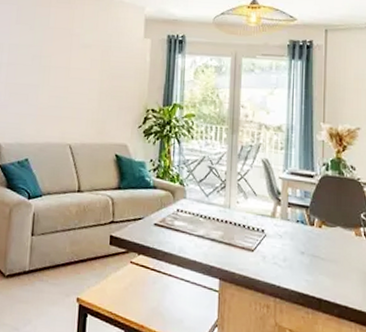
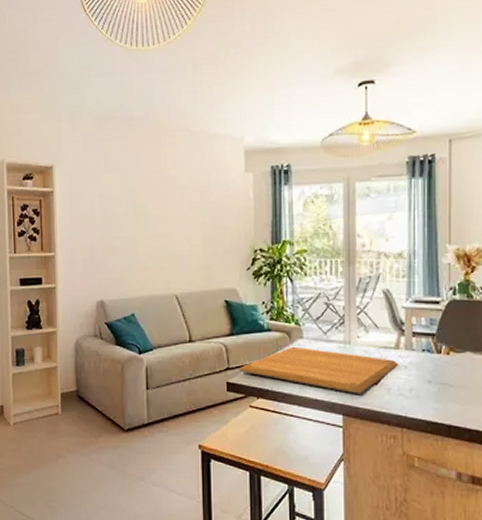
chopping board: none [122,205,274,259] -> present [238,346,399,394]

